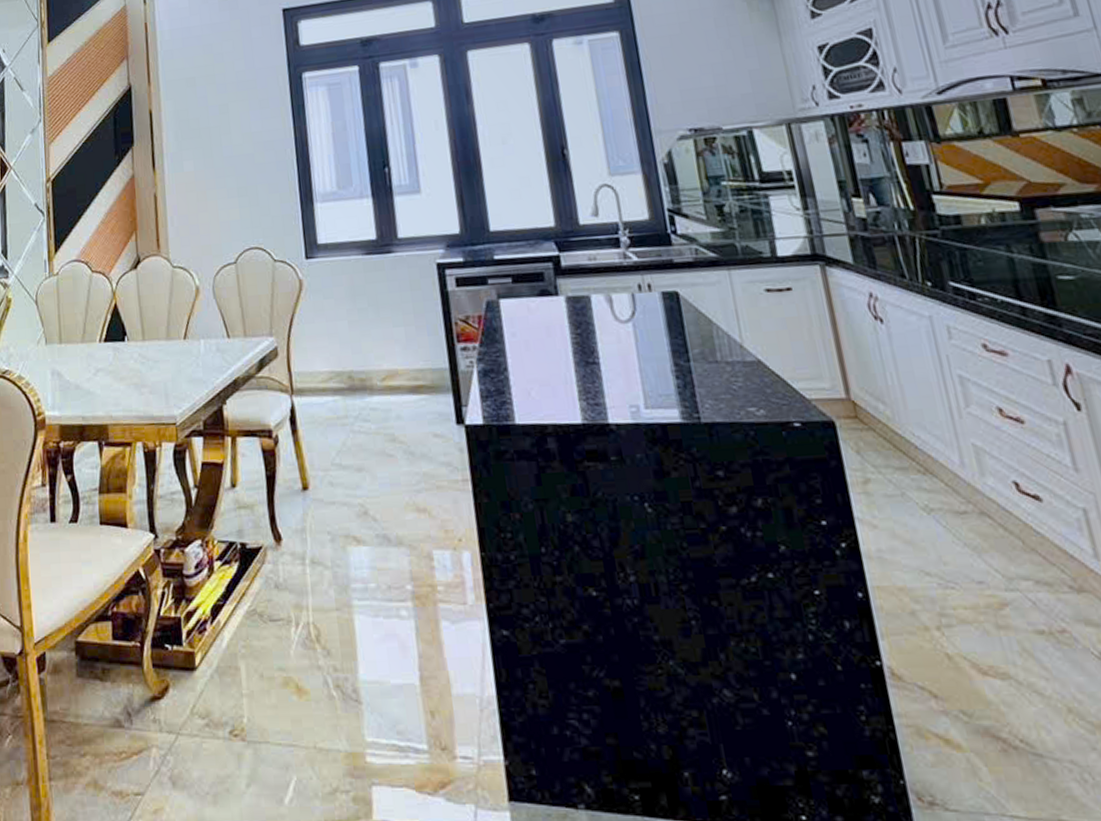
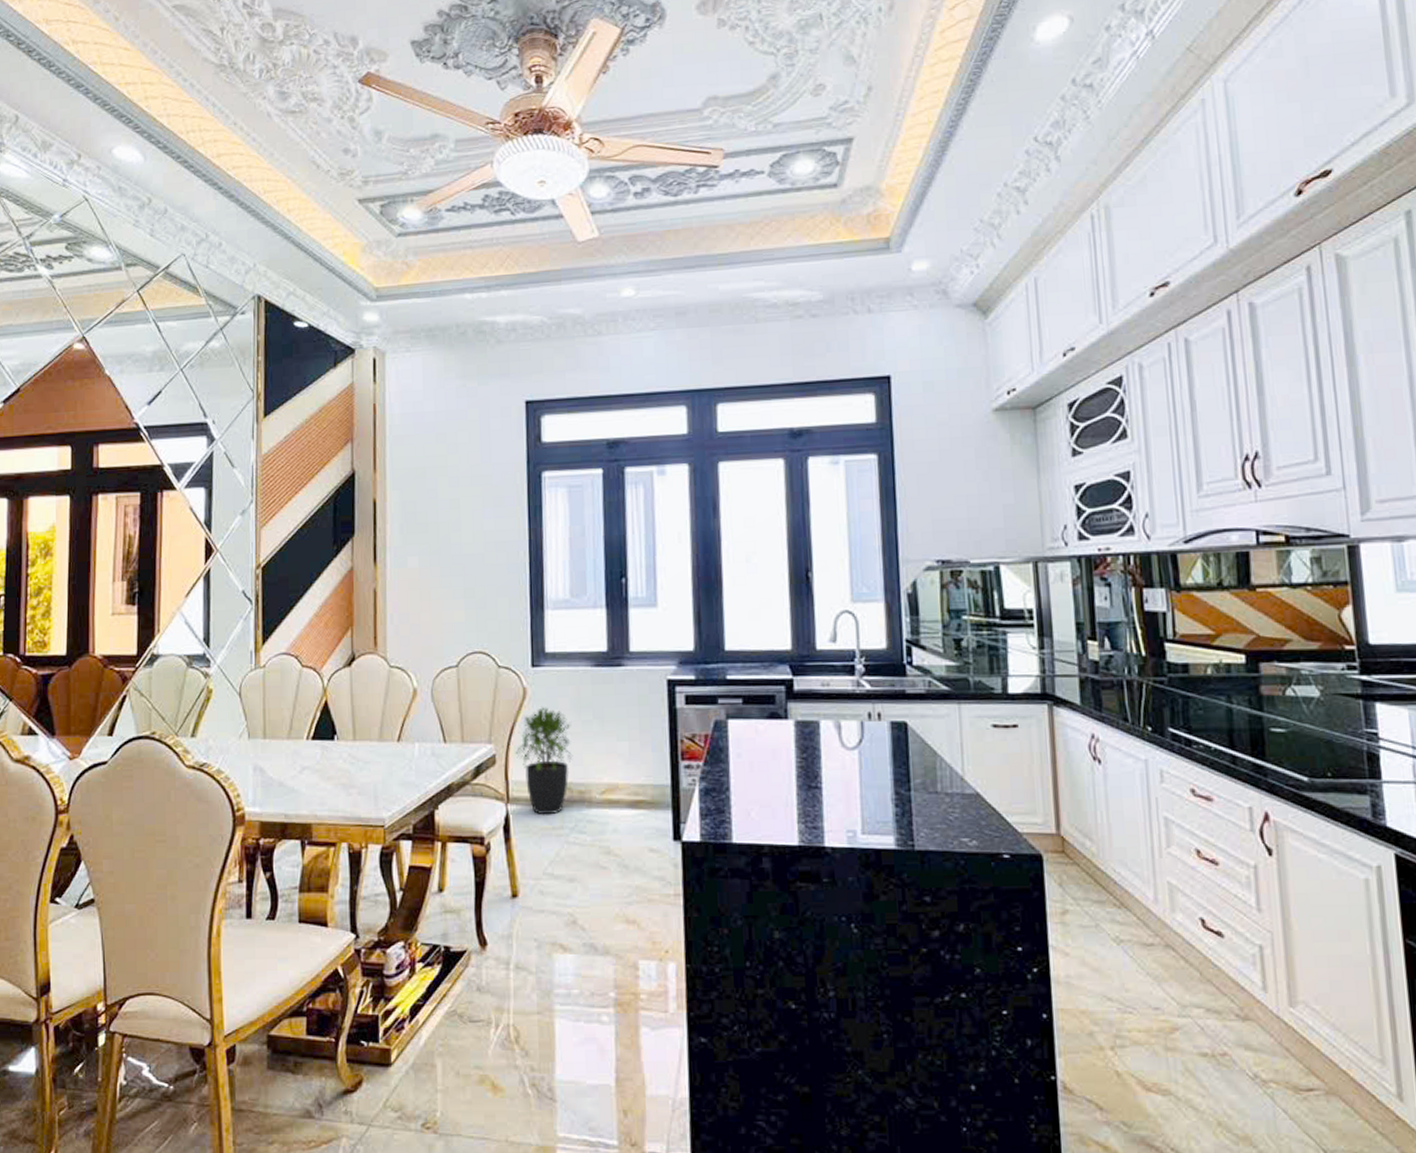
potted plant: none [295,297,352,404] -> present [515,707,573,814]

